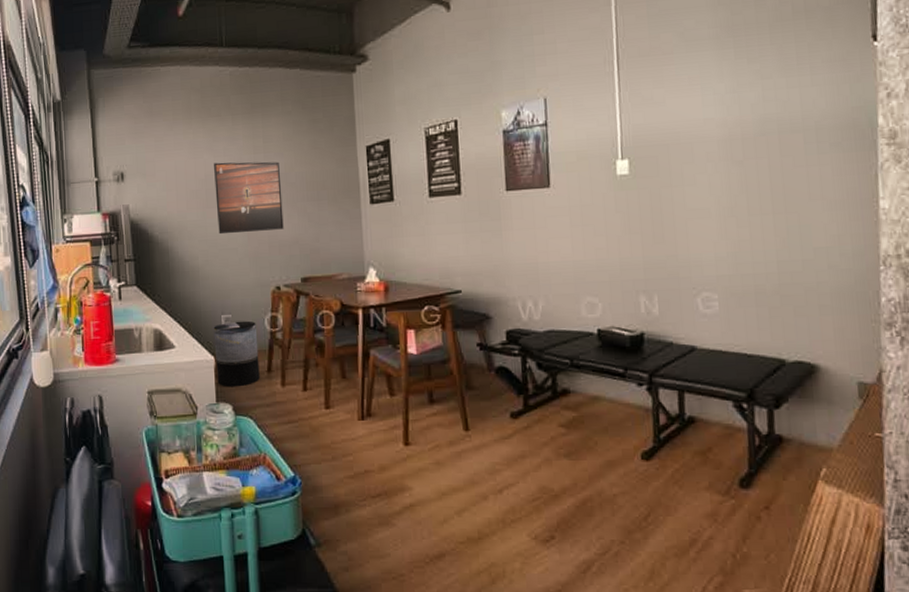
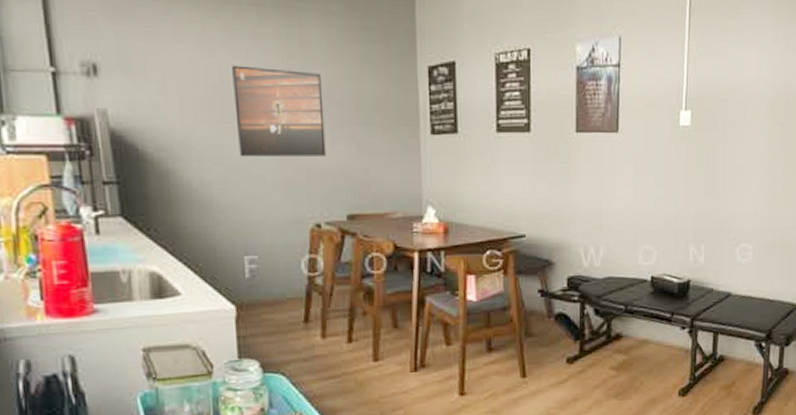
trash can: present [213,320,260,387] -> none [233,263,295,341]

